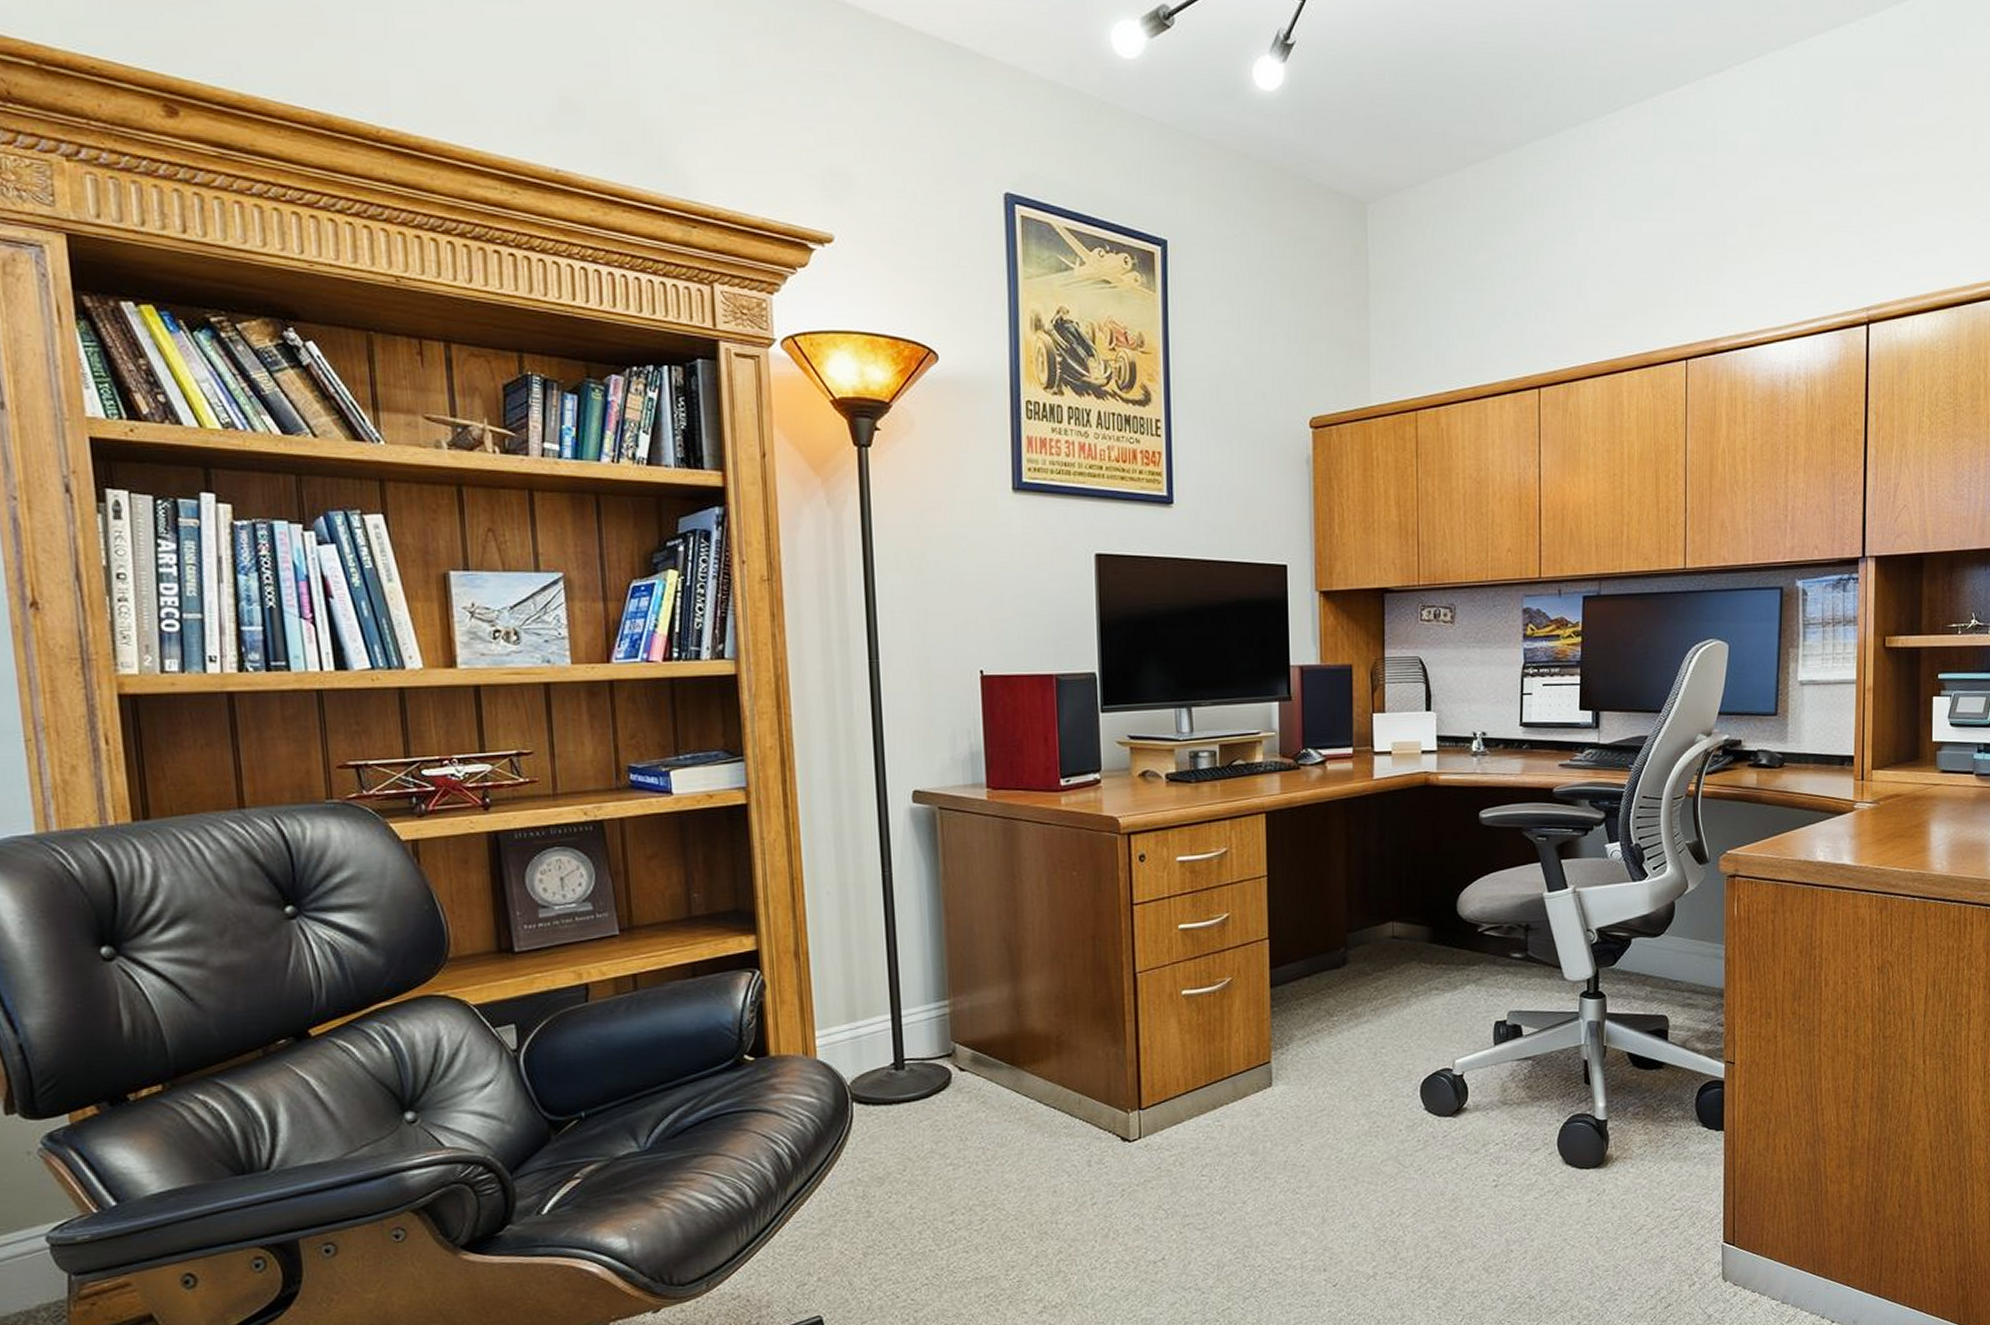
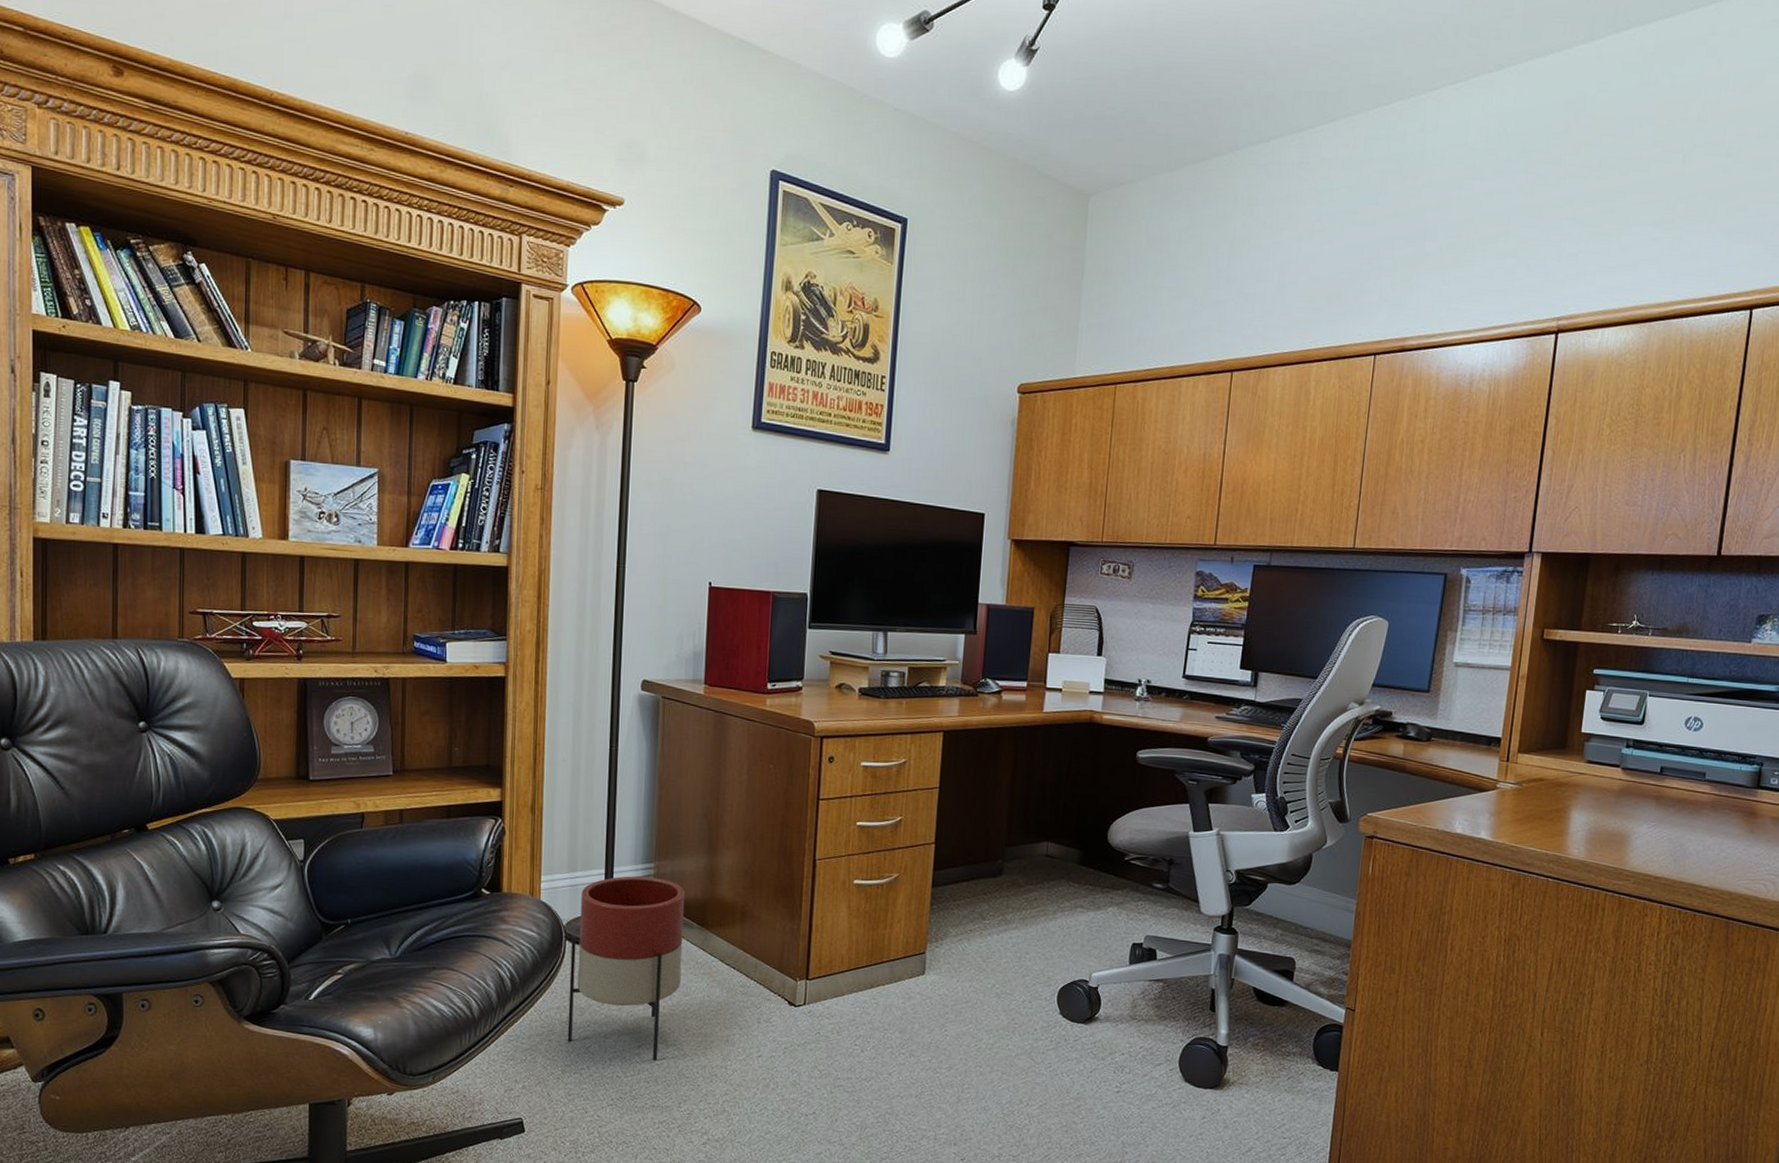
planter: none [859,1016,994,1227] -> present [567,876,686,1061]

